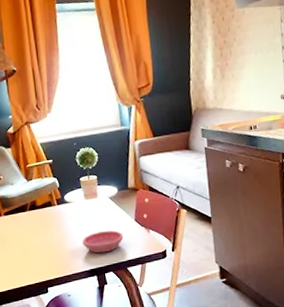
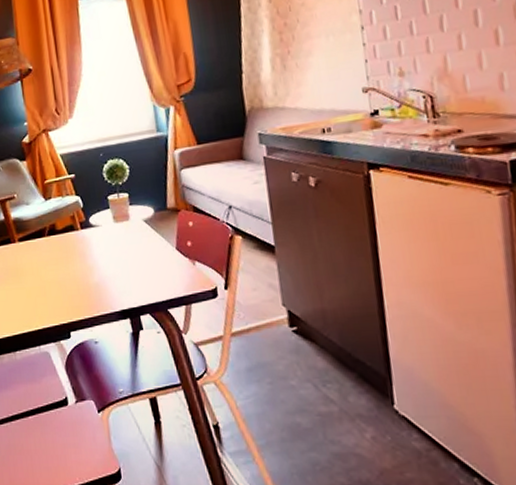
saucer: present [81,230,124,253] -> none [111,261,163,290]

